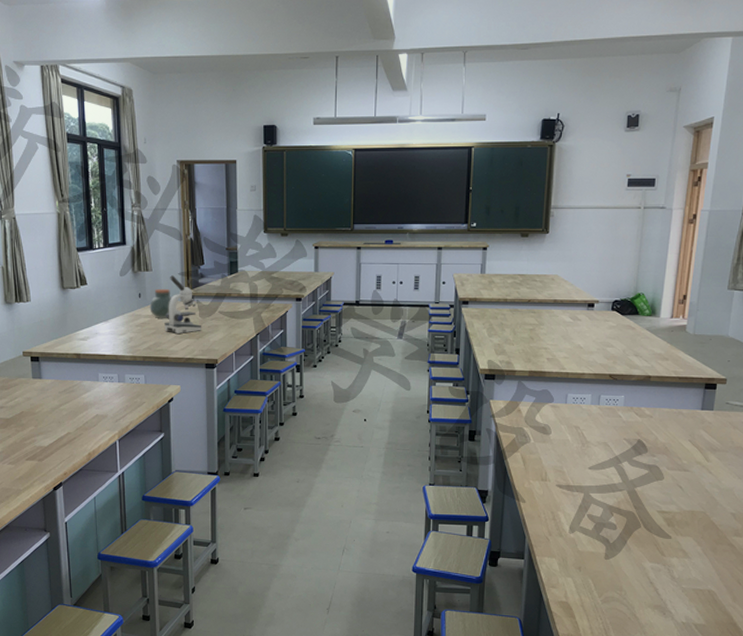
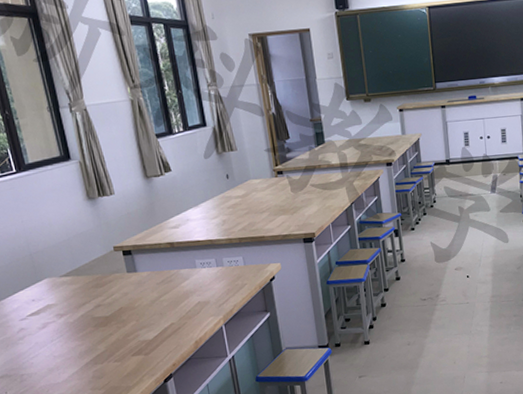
jar: present [149,288,171,318] -> none [239,166,261,198]
microscope: present [164,275,201,335] -> none [255,152,295,212]

